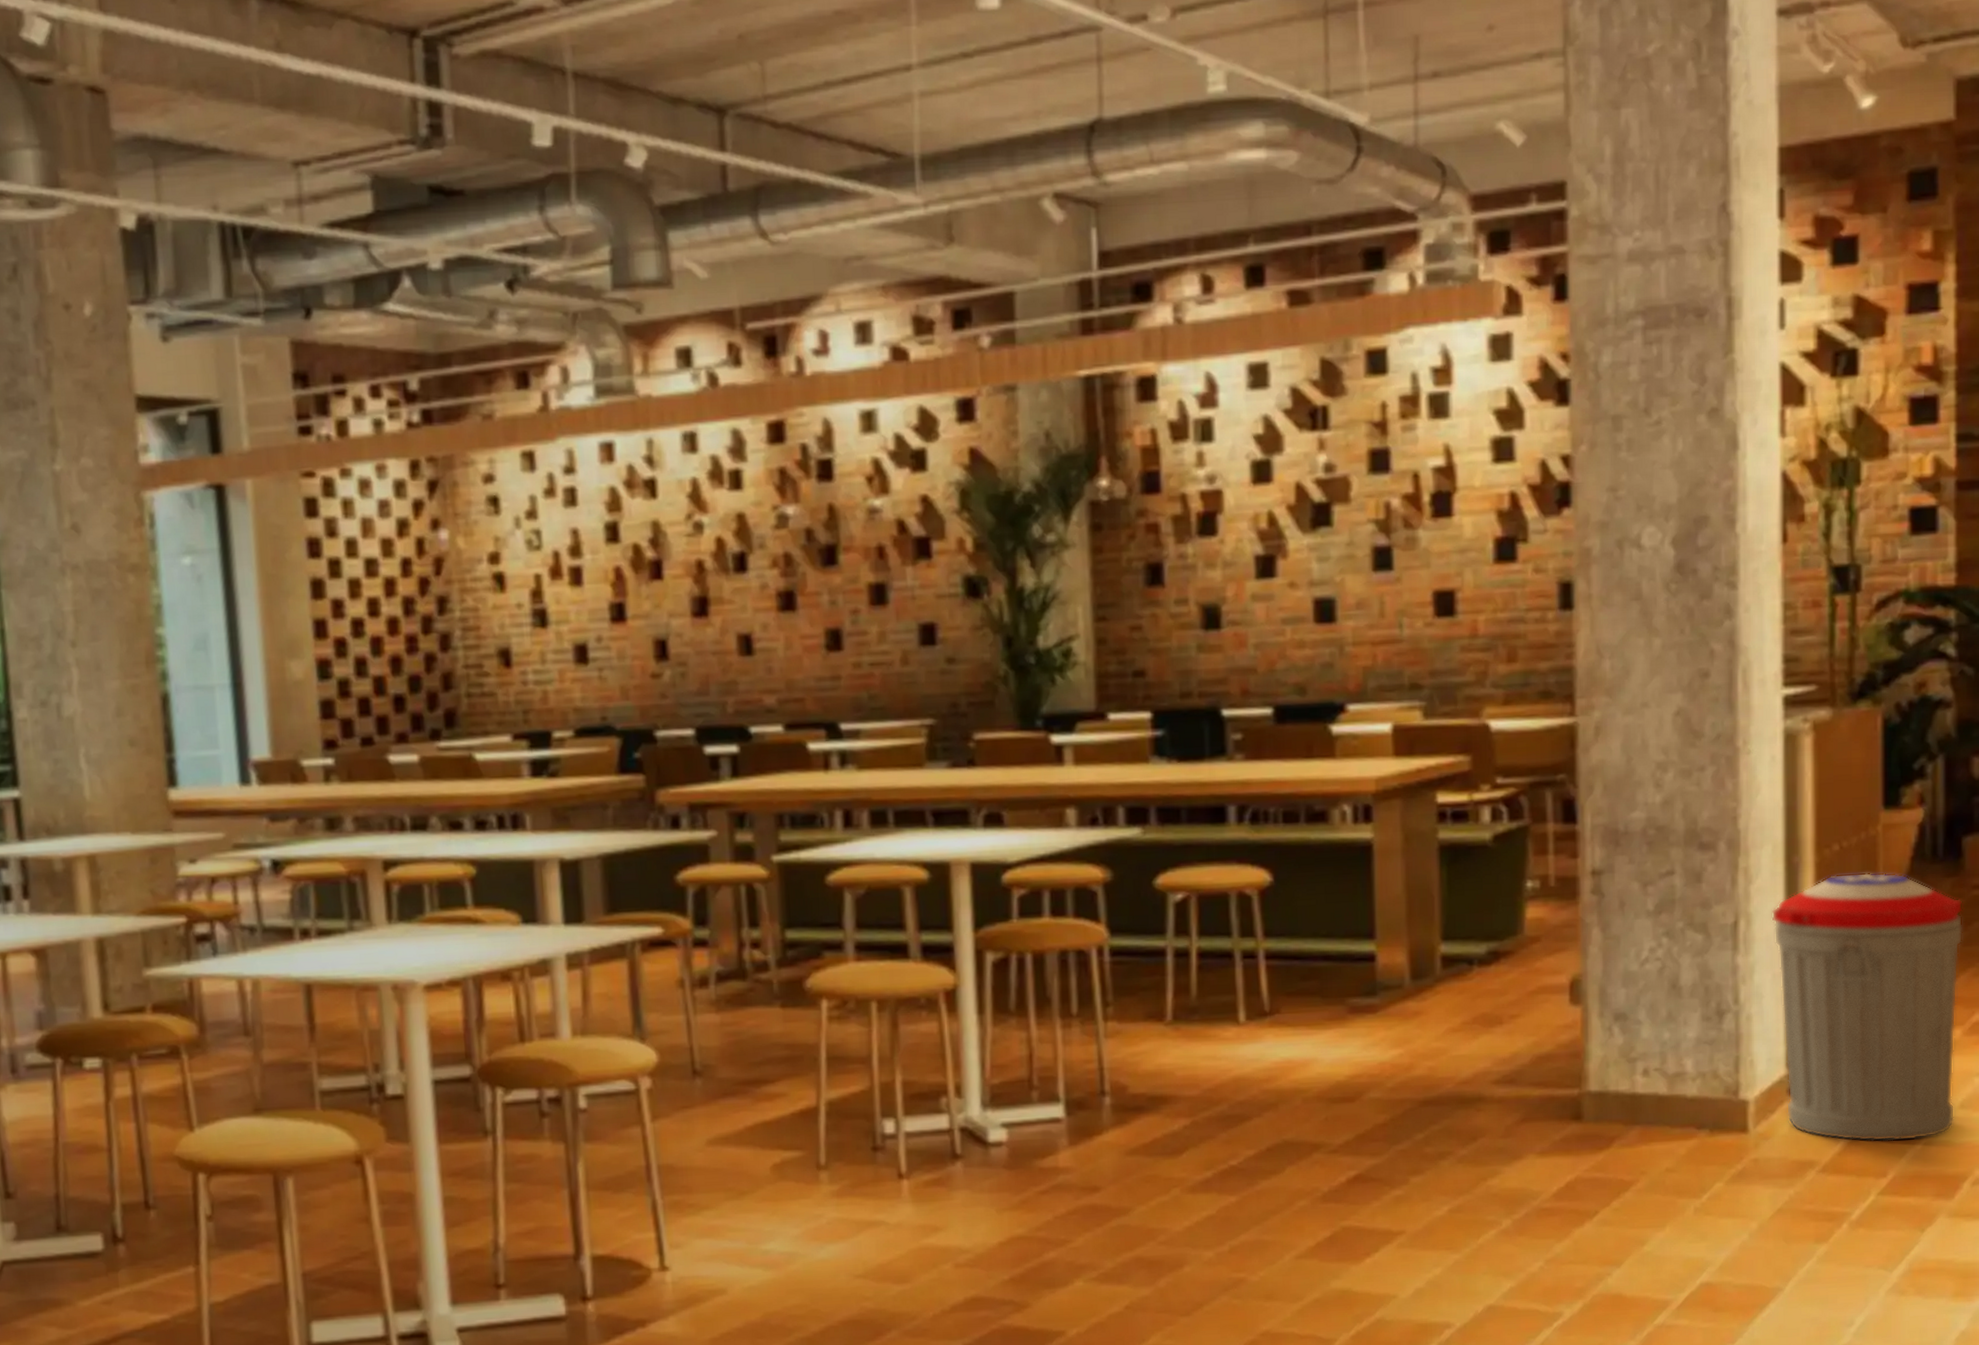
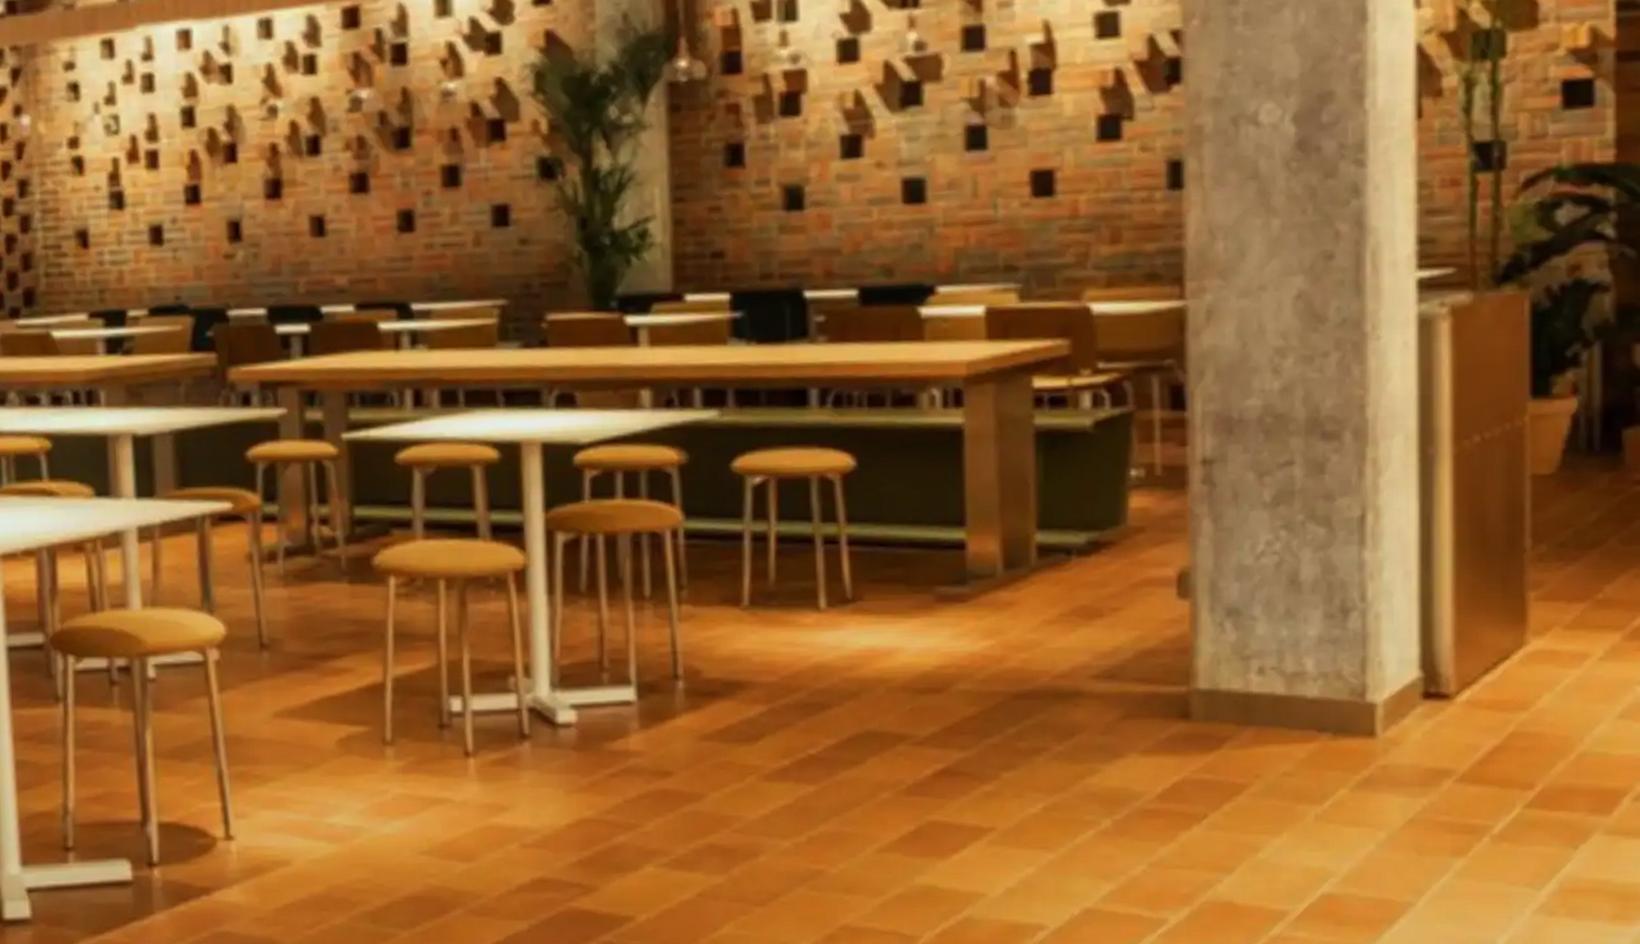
trash can: present [1771,872,1963,1142] -> none [1403,465,1623,752]

